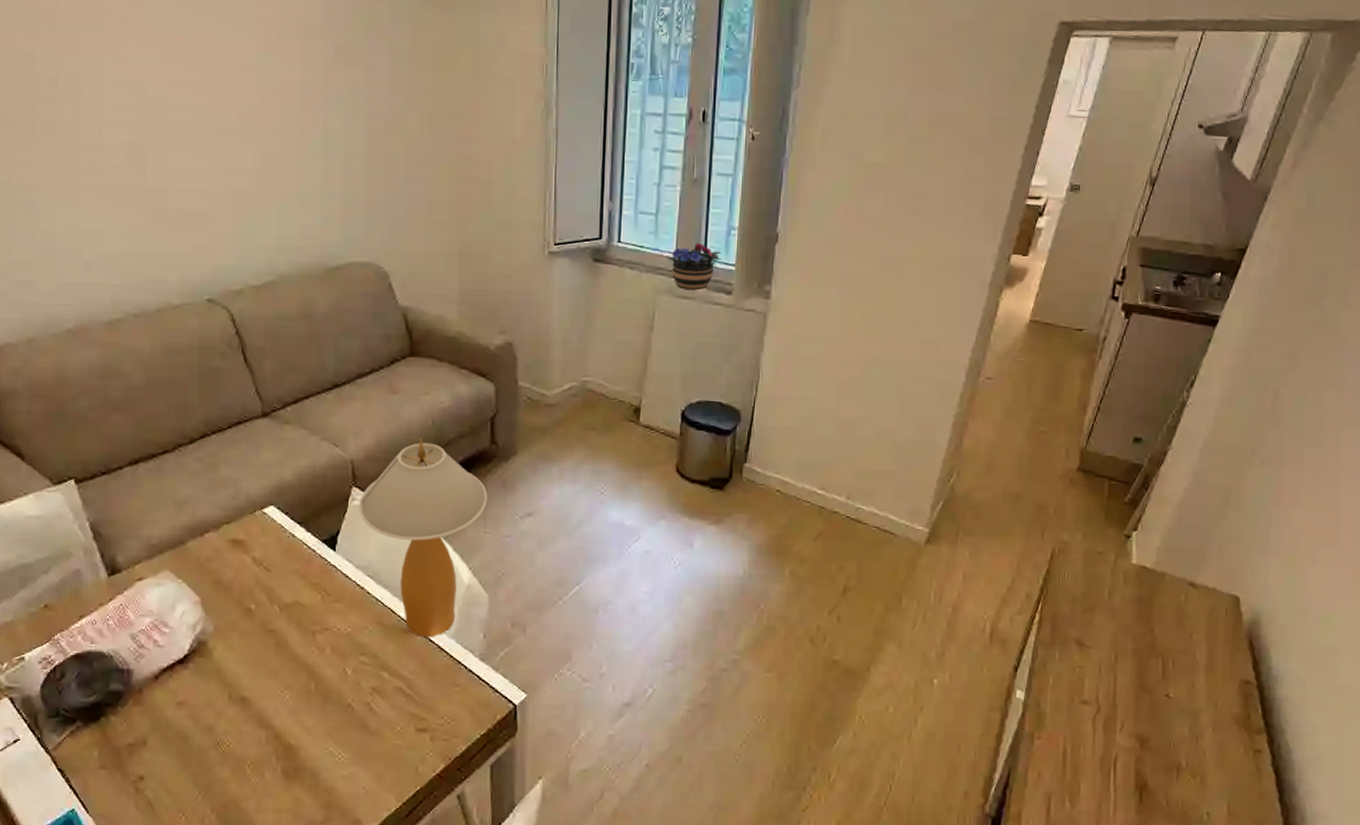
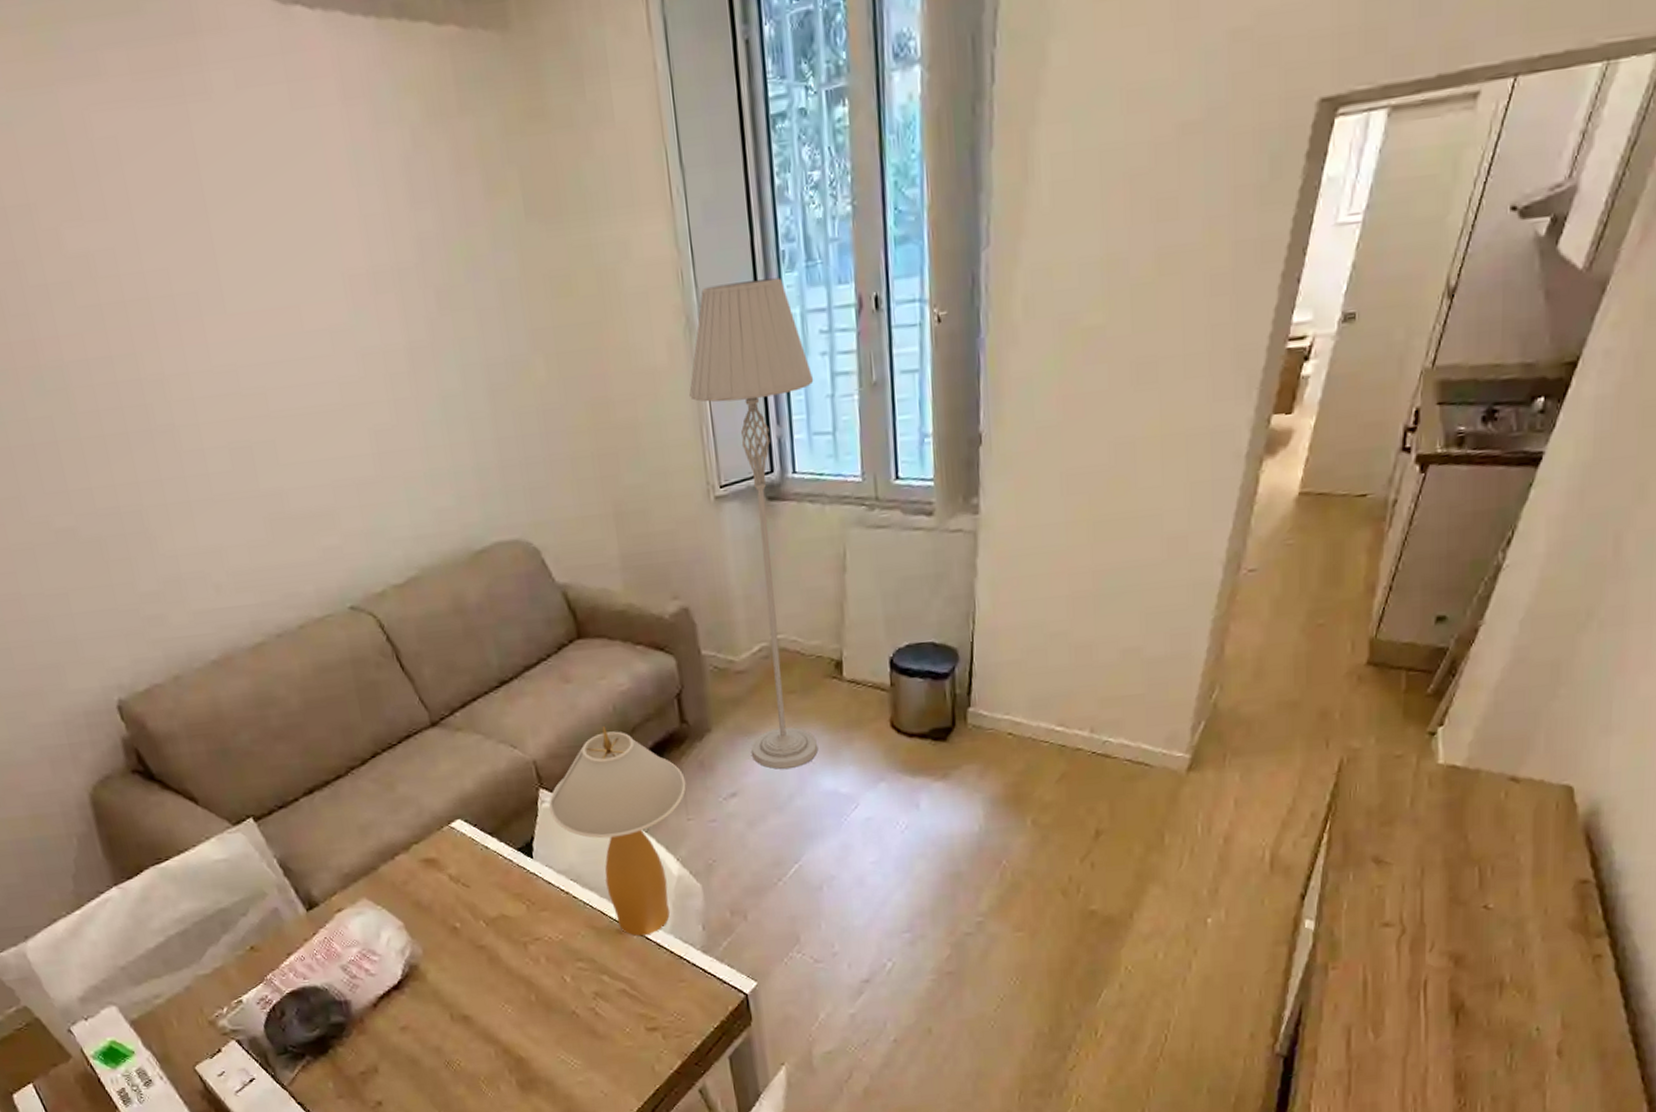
floor lamp: none [539,81,645,498] -> present [689,277,819,770]
potted flower: present [666,243,721,291] -> none [851,459,916,519]

